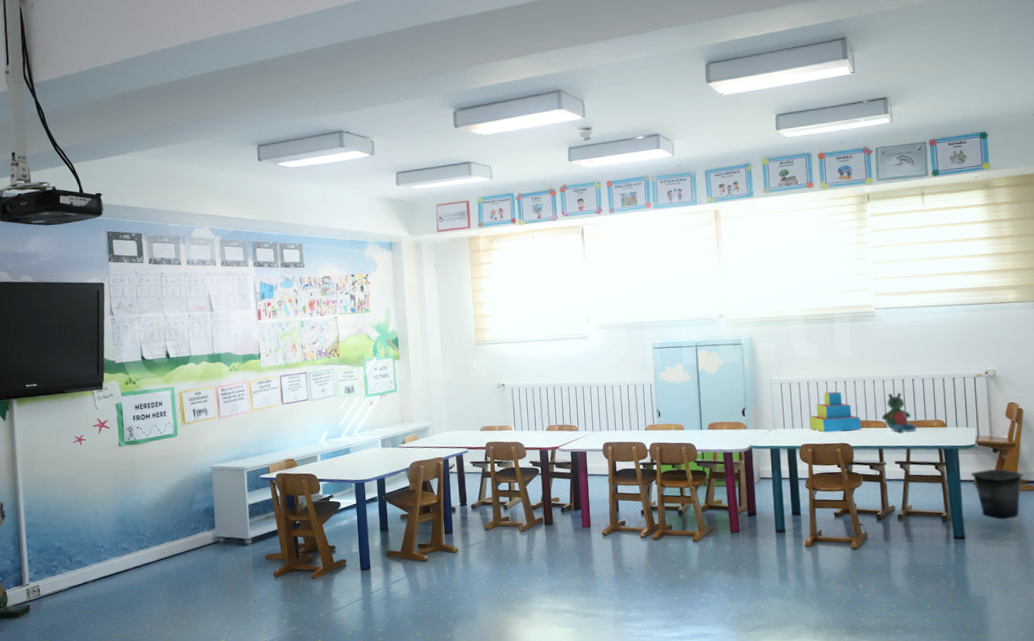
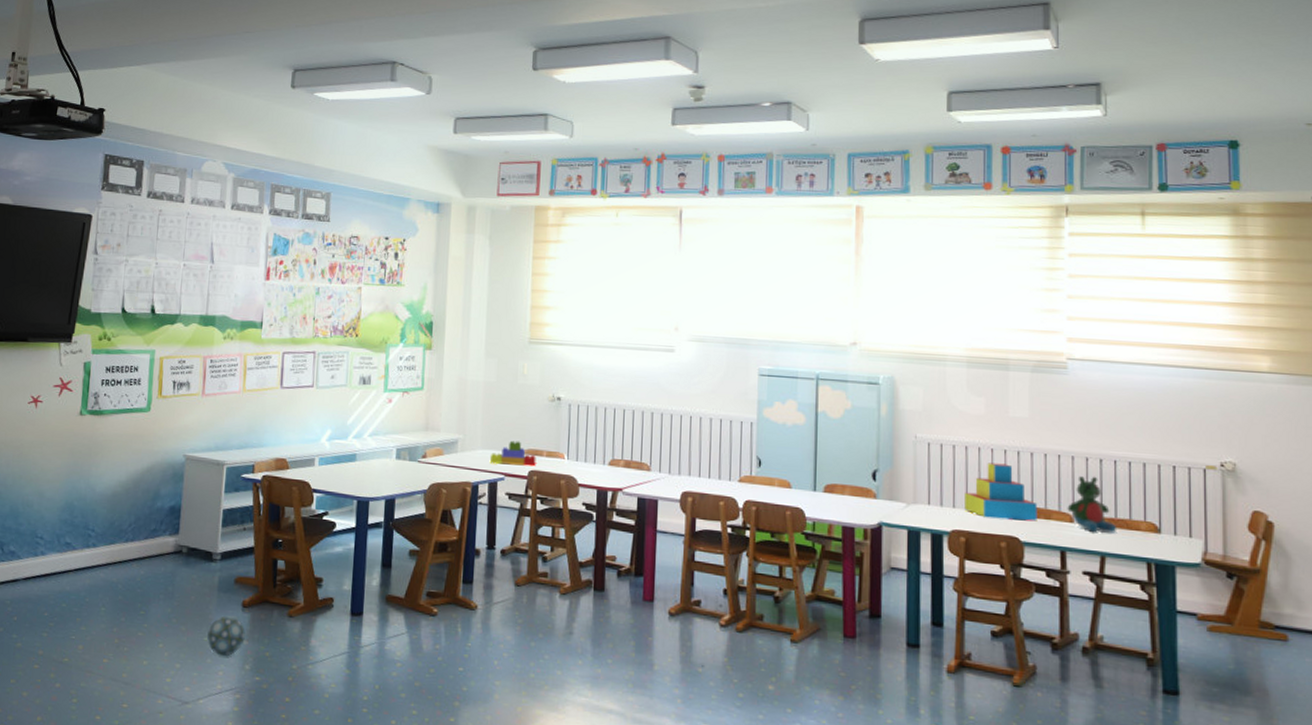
ball: none [249,585,280,615] -> present [207,615,245,656]
building blocks: none [454,421,491,441] -> present [489,440,536,466]
waste bin: present [971,469,1024,519] -> none [1193,601,1271,676]

